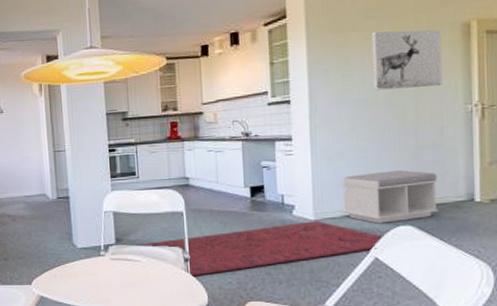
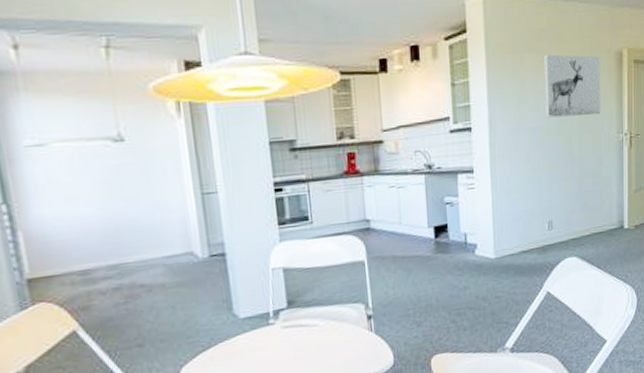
rug: present [105,221,385,276] -> none [275,259,555,335]
bench: present [341,170,438,224] -> none [518,200,597,257]

